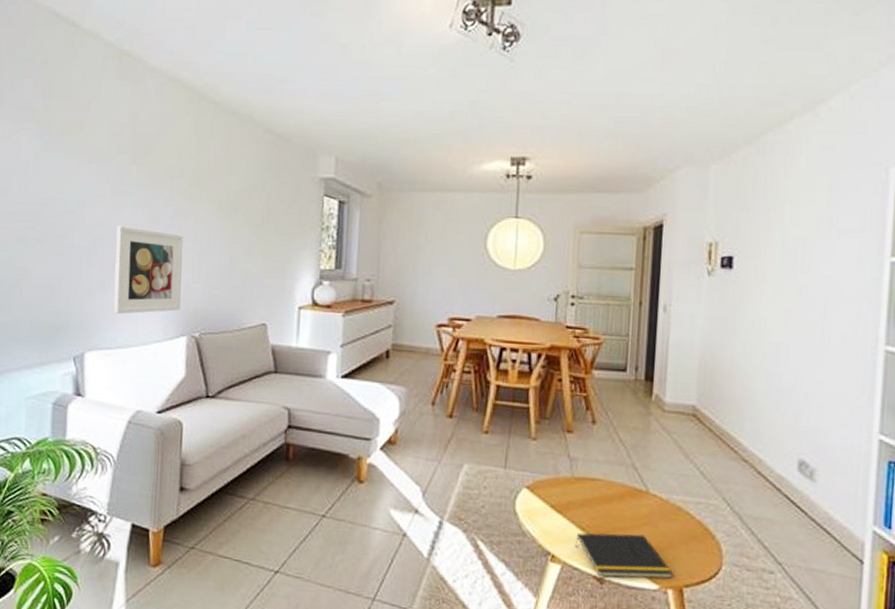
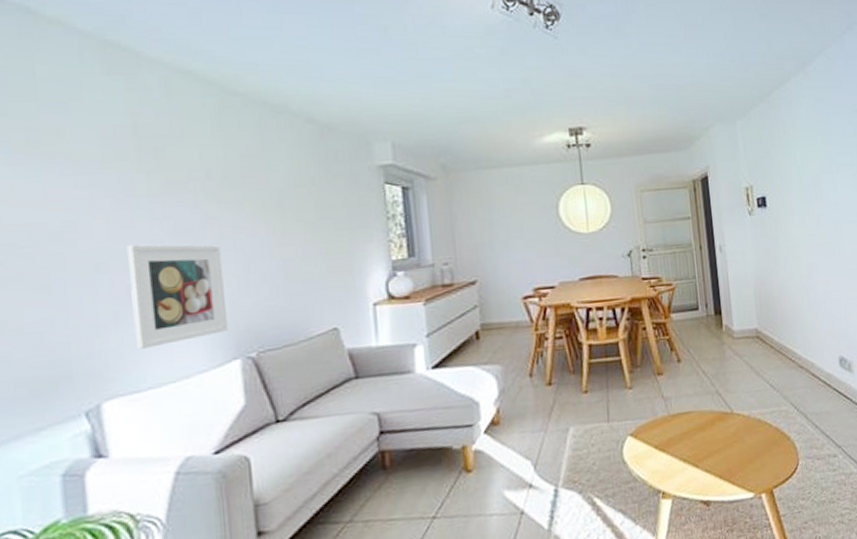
notepad: present [574,533,673,579] -> none [680,451,763,500]

